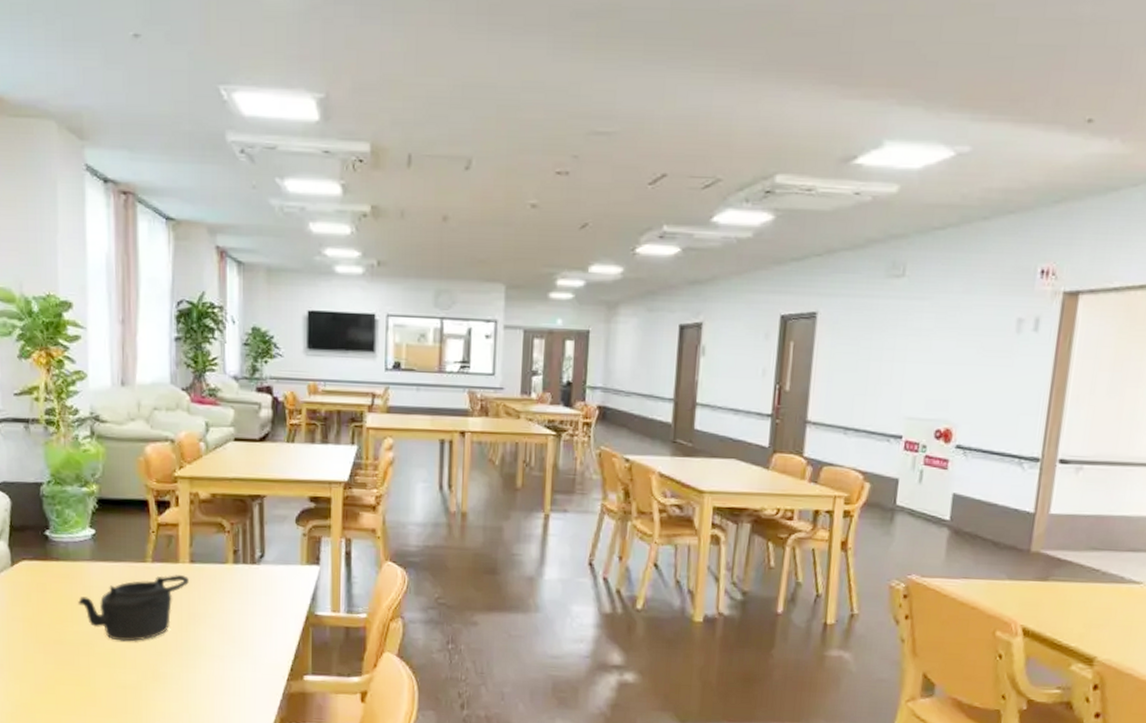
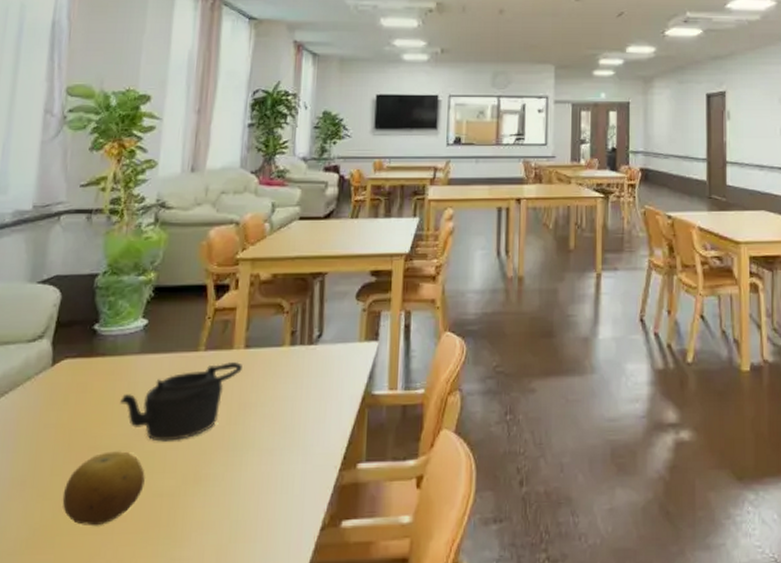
fruit: none [37,646,108,708] -> present [62,451,145,526]

